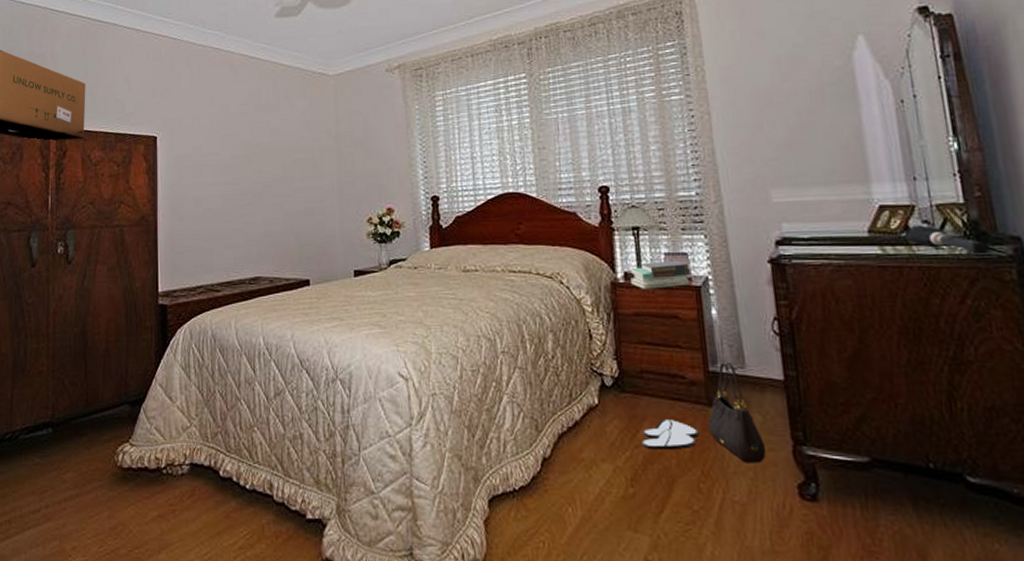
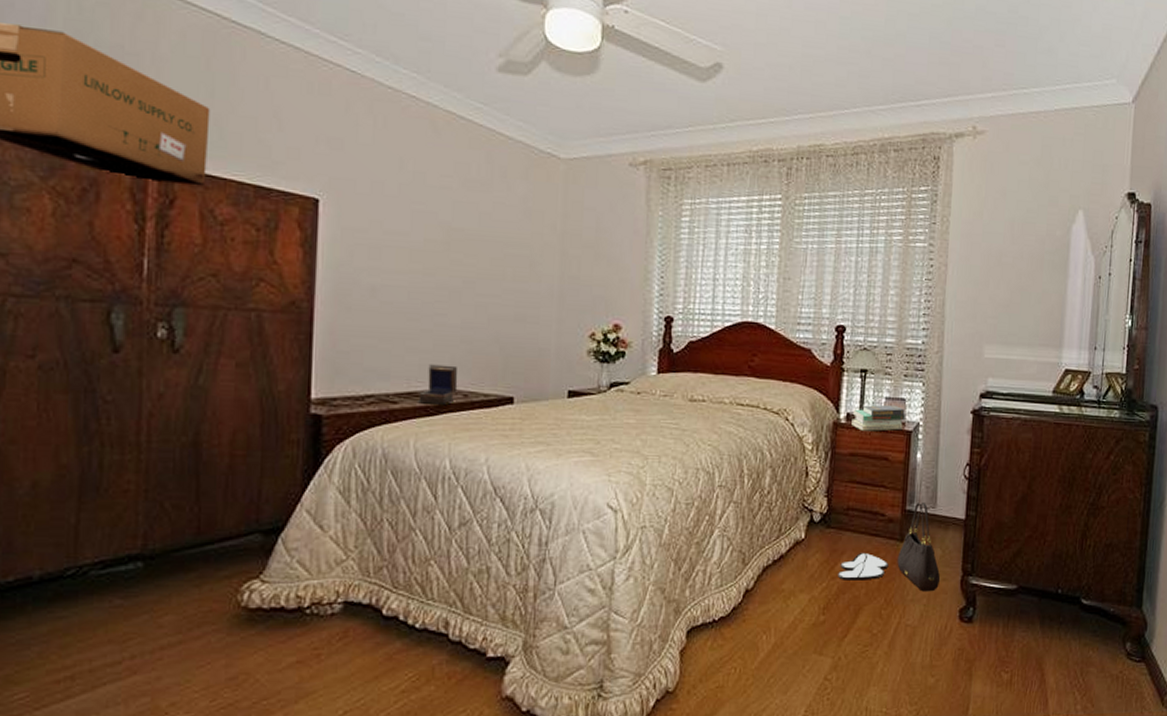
decorative box: none [234,256,265,291] -> present [417,364,458,405]
hairbrush: present [906,225,988,253] -> none [1079,389,1134,417]

